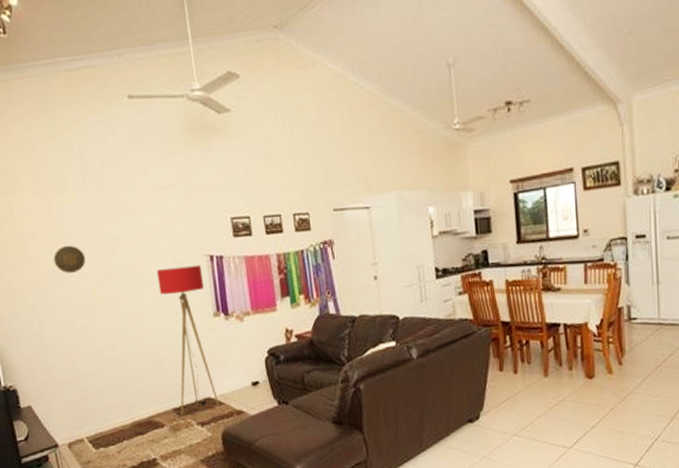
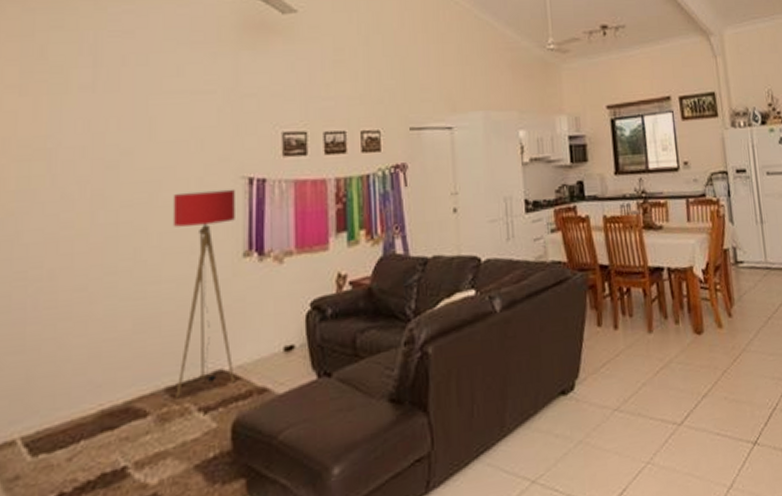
decorative plate: present [53,245,86,273] -> none [27,159,76,196]

